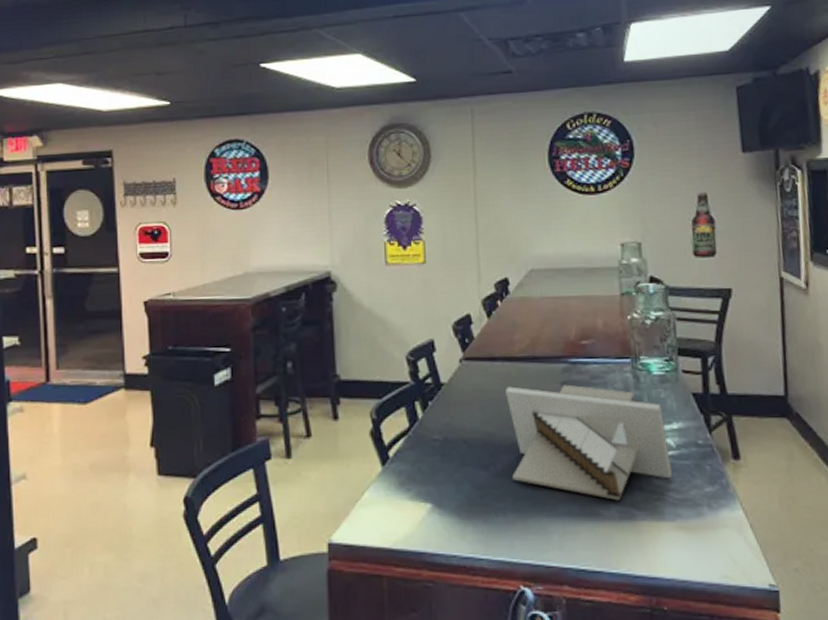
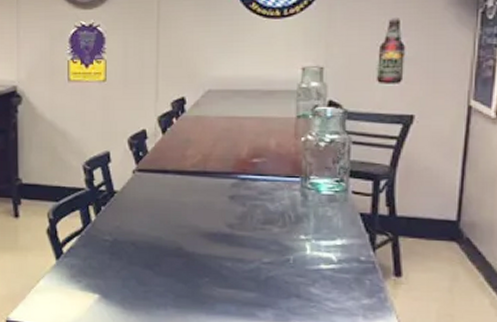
architectural model: present [505,384,673,500] -> none [175,197,332,305]

